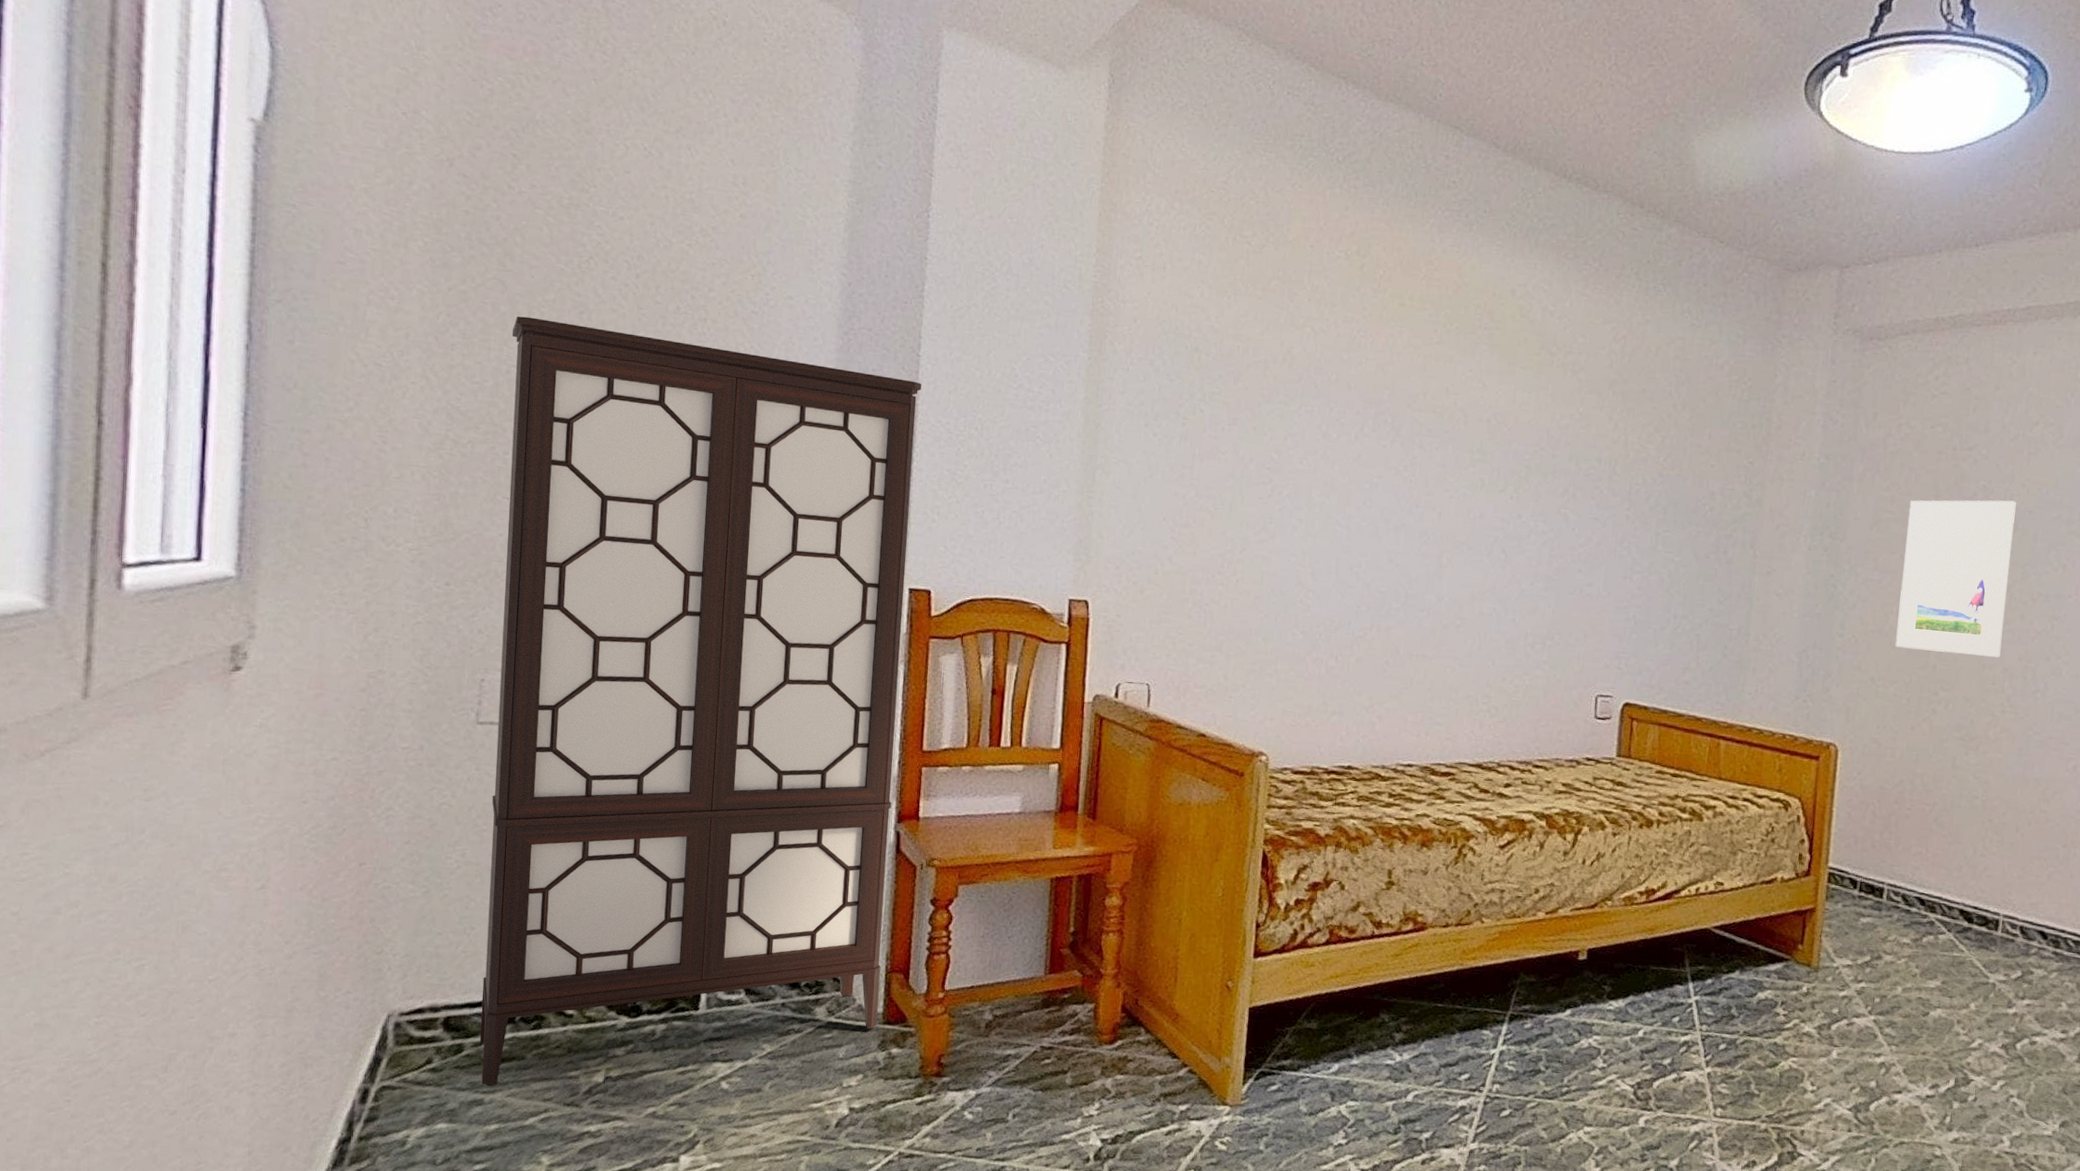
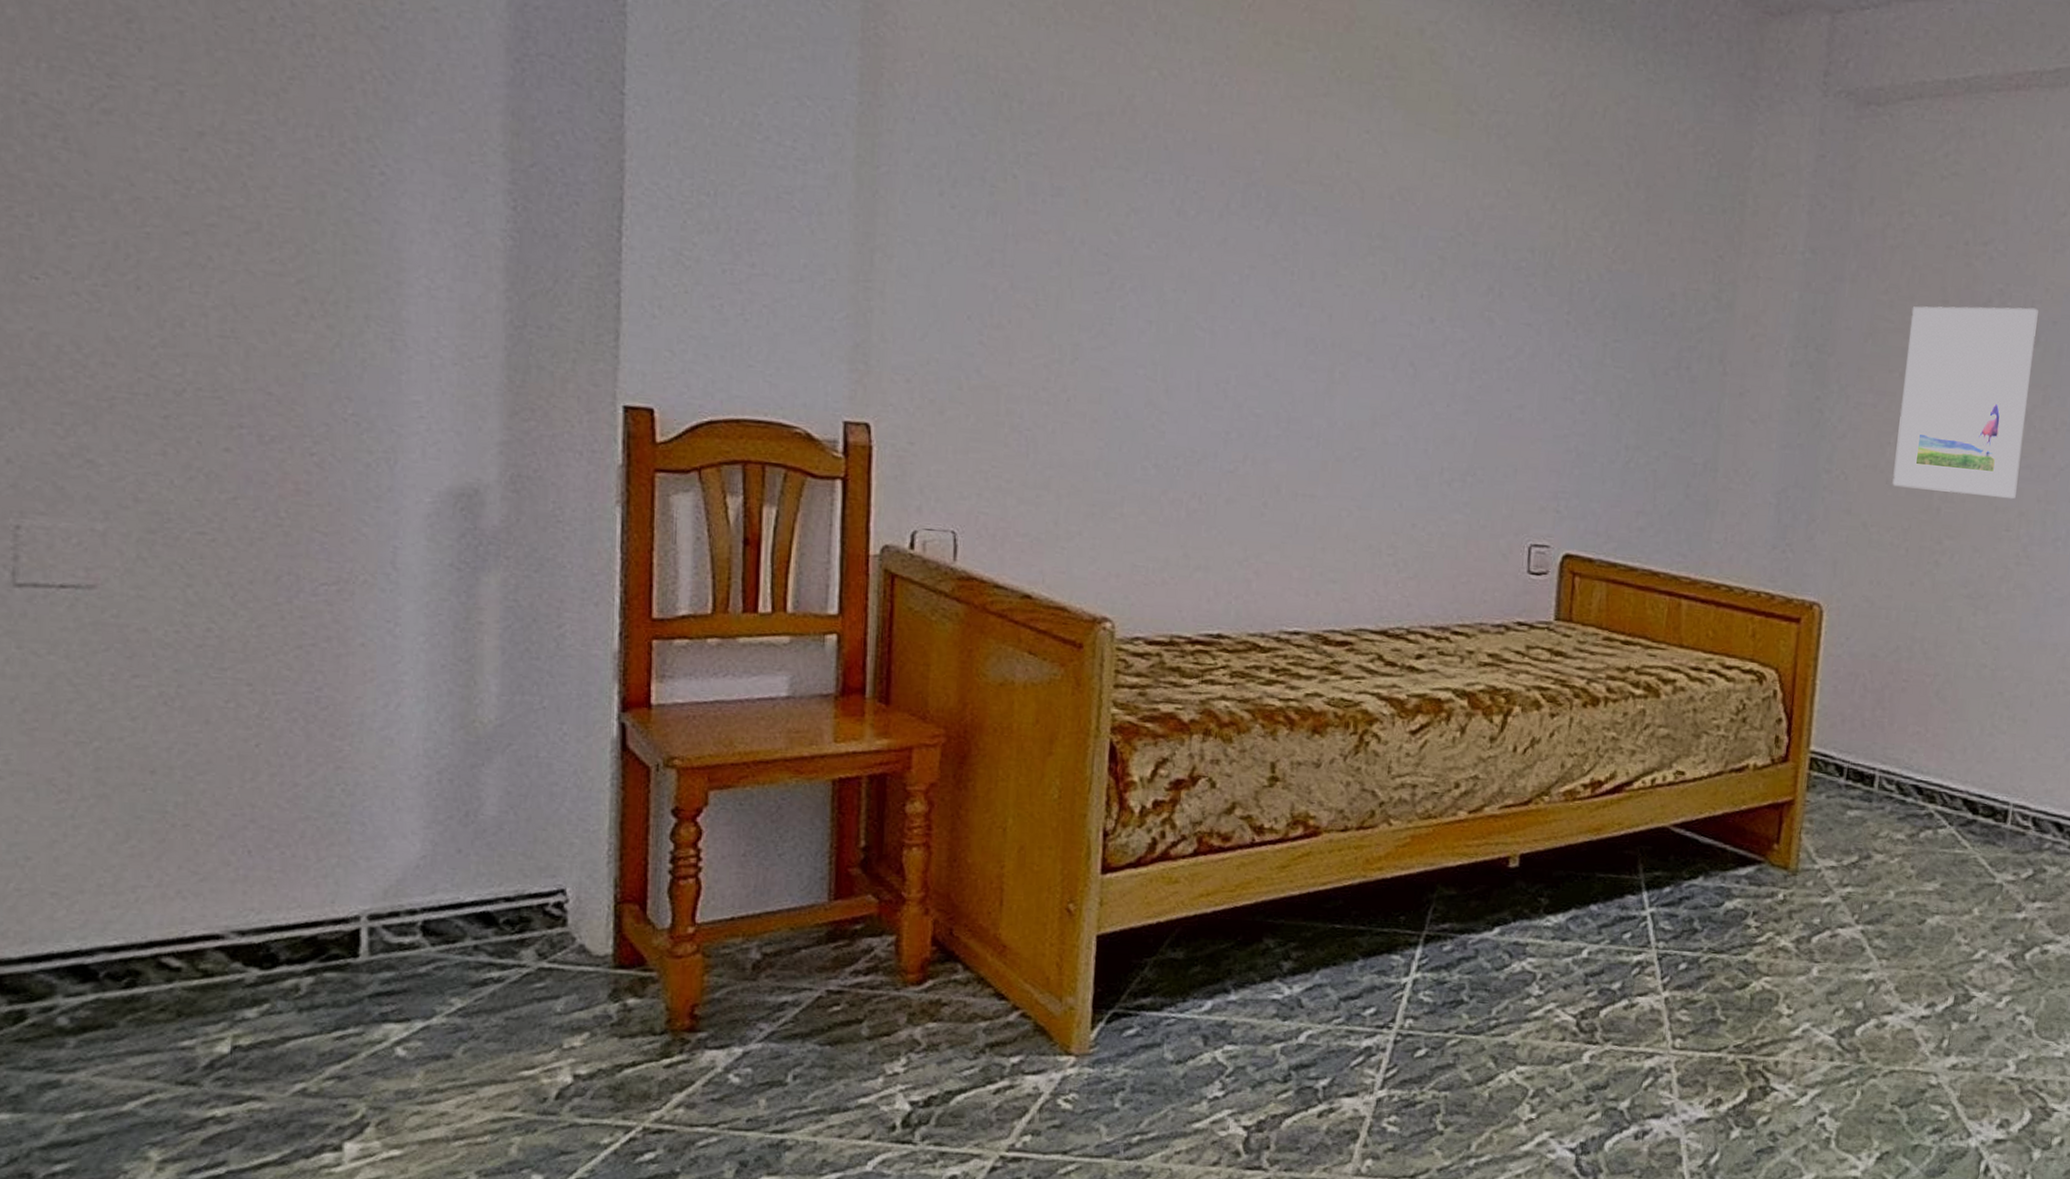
display cabinet: present [479,316,922,1087] -> none [26,23,629,1064]

